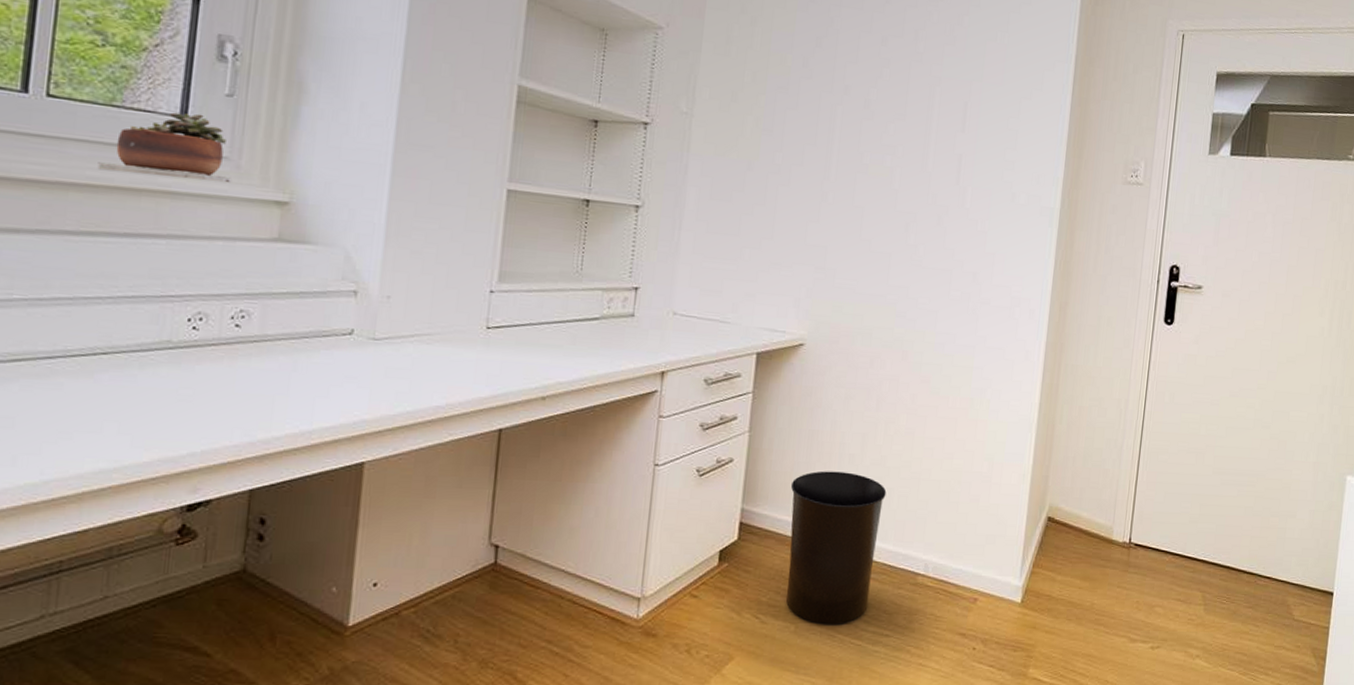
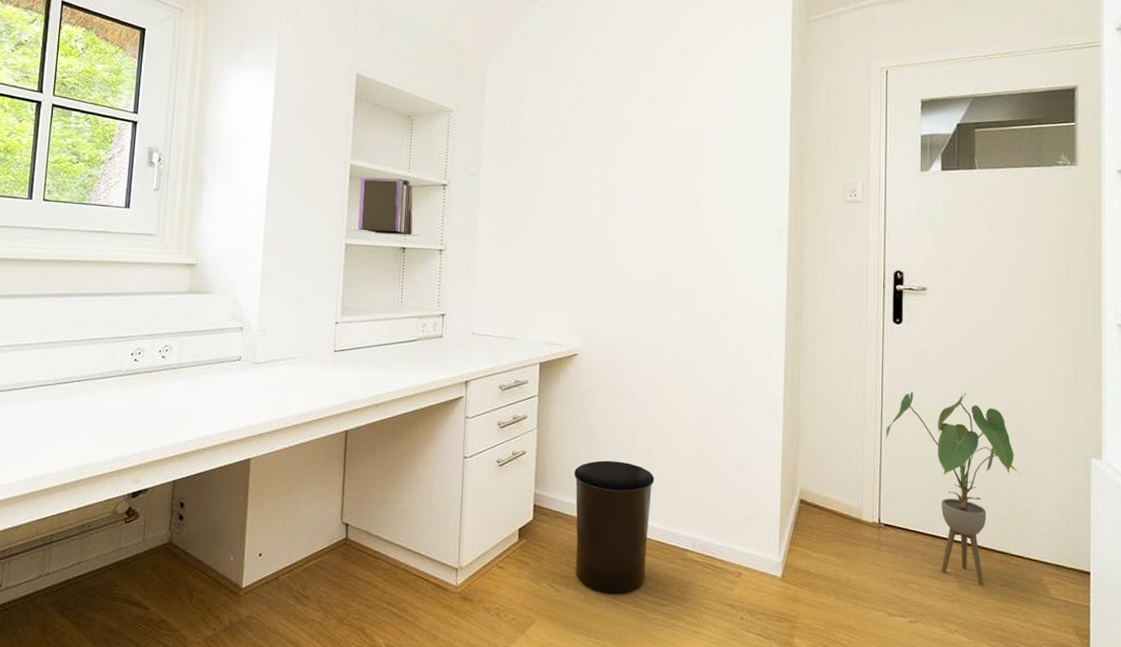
succulent plant: present [97,112,232,184] -> none [74,204,159,253]
books: none [525,103,604,185] -> present [357,177,413,235]
house plant: none [1145,400,1277,607] -> present [886,392,1021,585]

